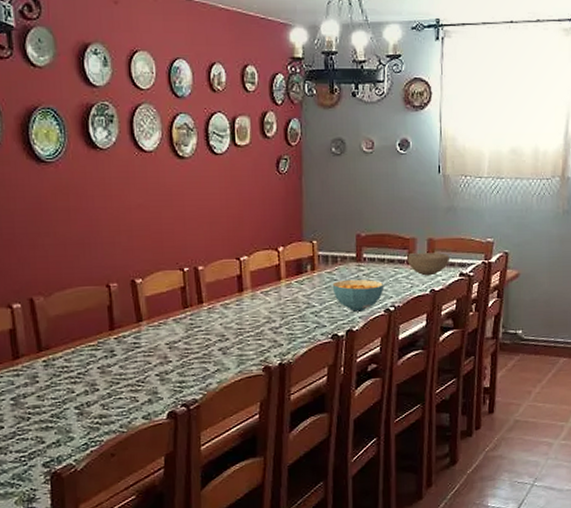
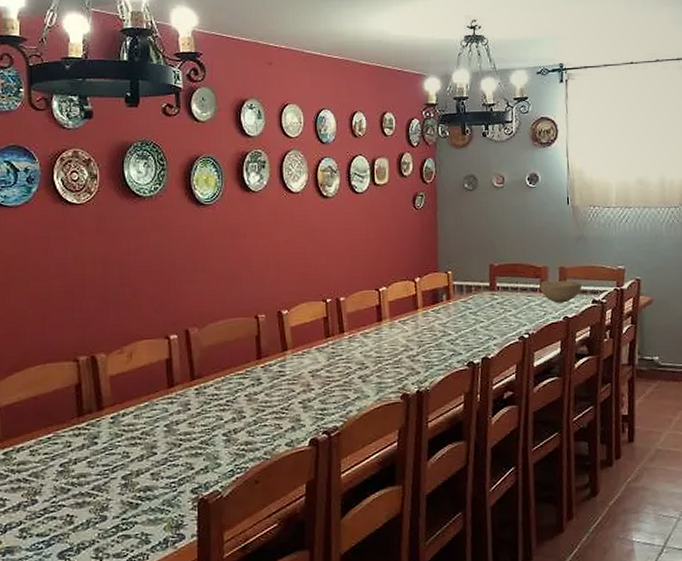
cereal bowl: present [332,279,384,312] -> none [467,307,518,339]

